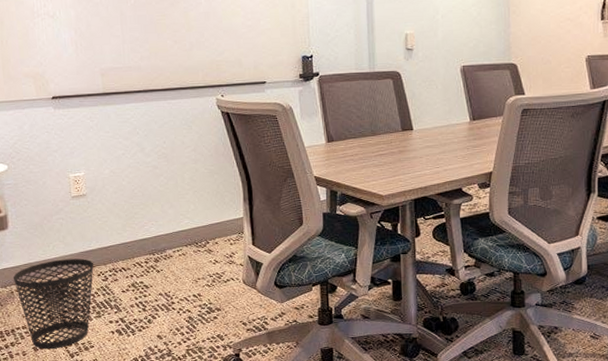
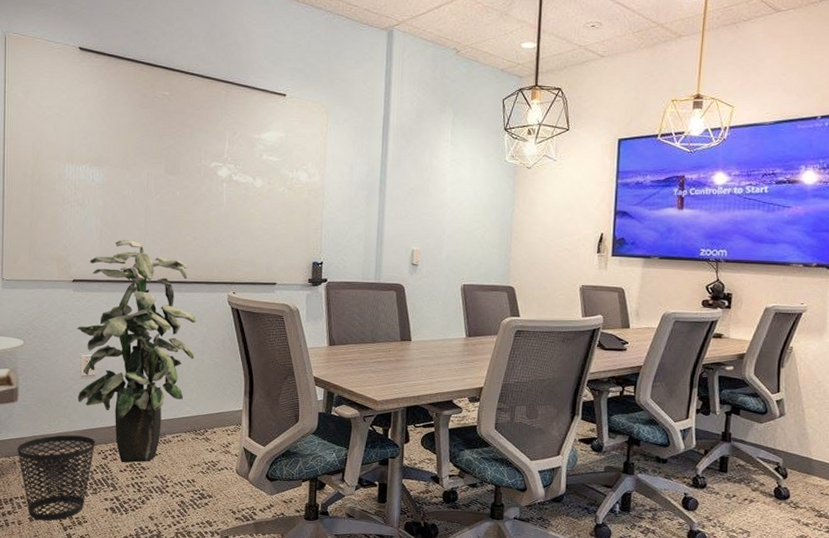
indoor plant: none [61,50,188,283] -> present [76,240,196,463]

